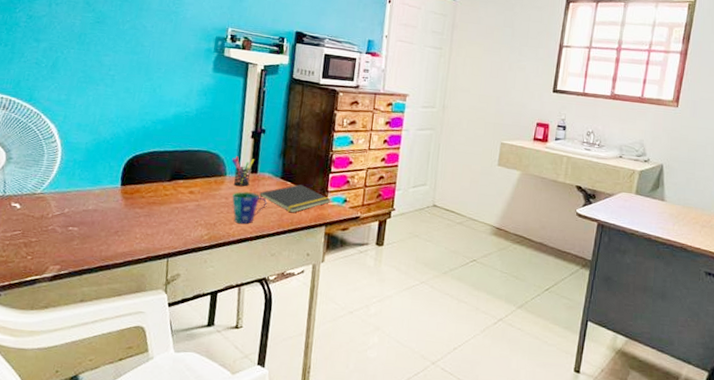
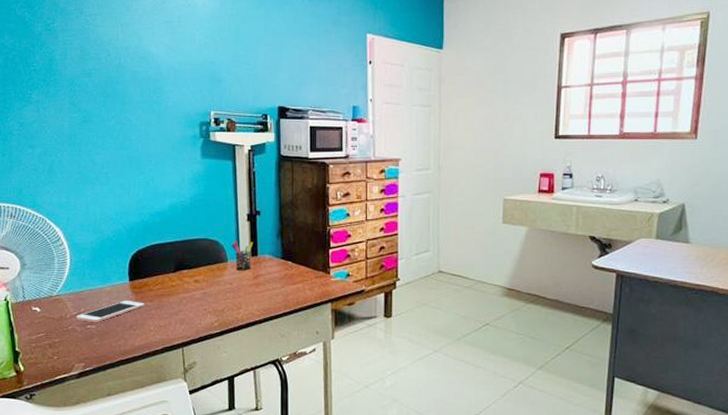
cell phone: none [58,205,134,226] -> present [76,301,145,323]
cup: present [232,191,267,225] -> none [236,276,270,308]
notepad: present [258,184,331,213] -> none [262,263,334,293]

